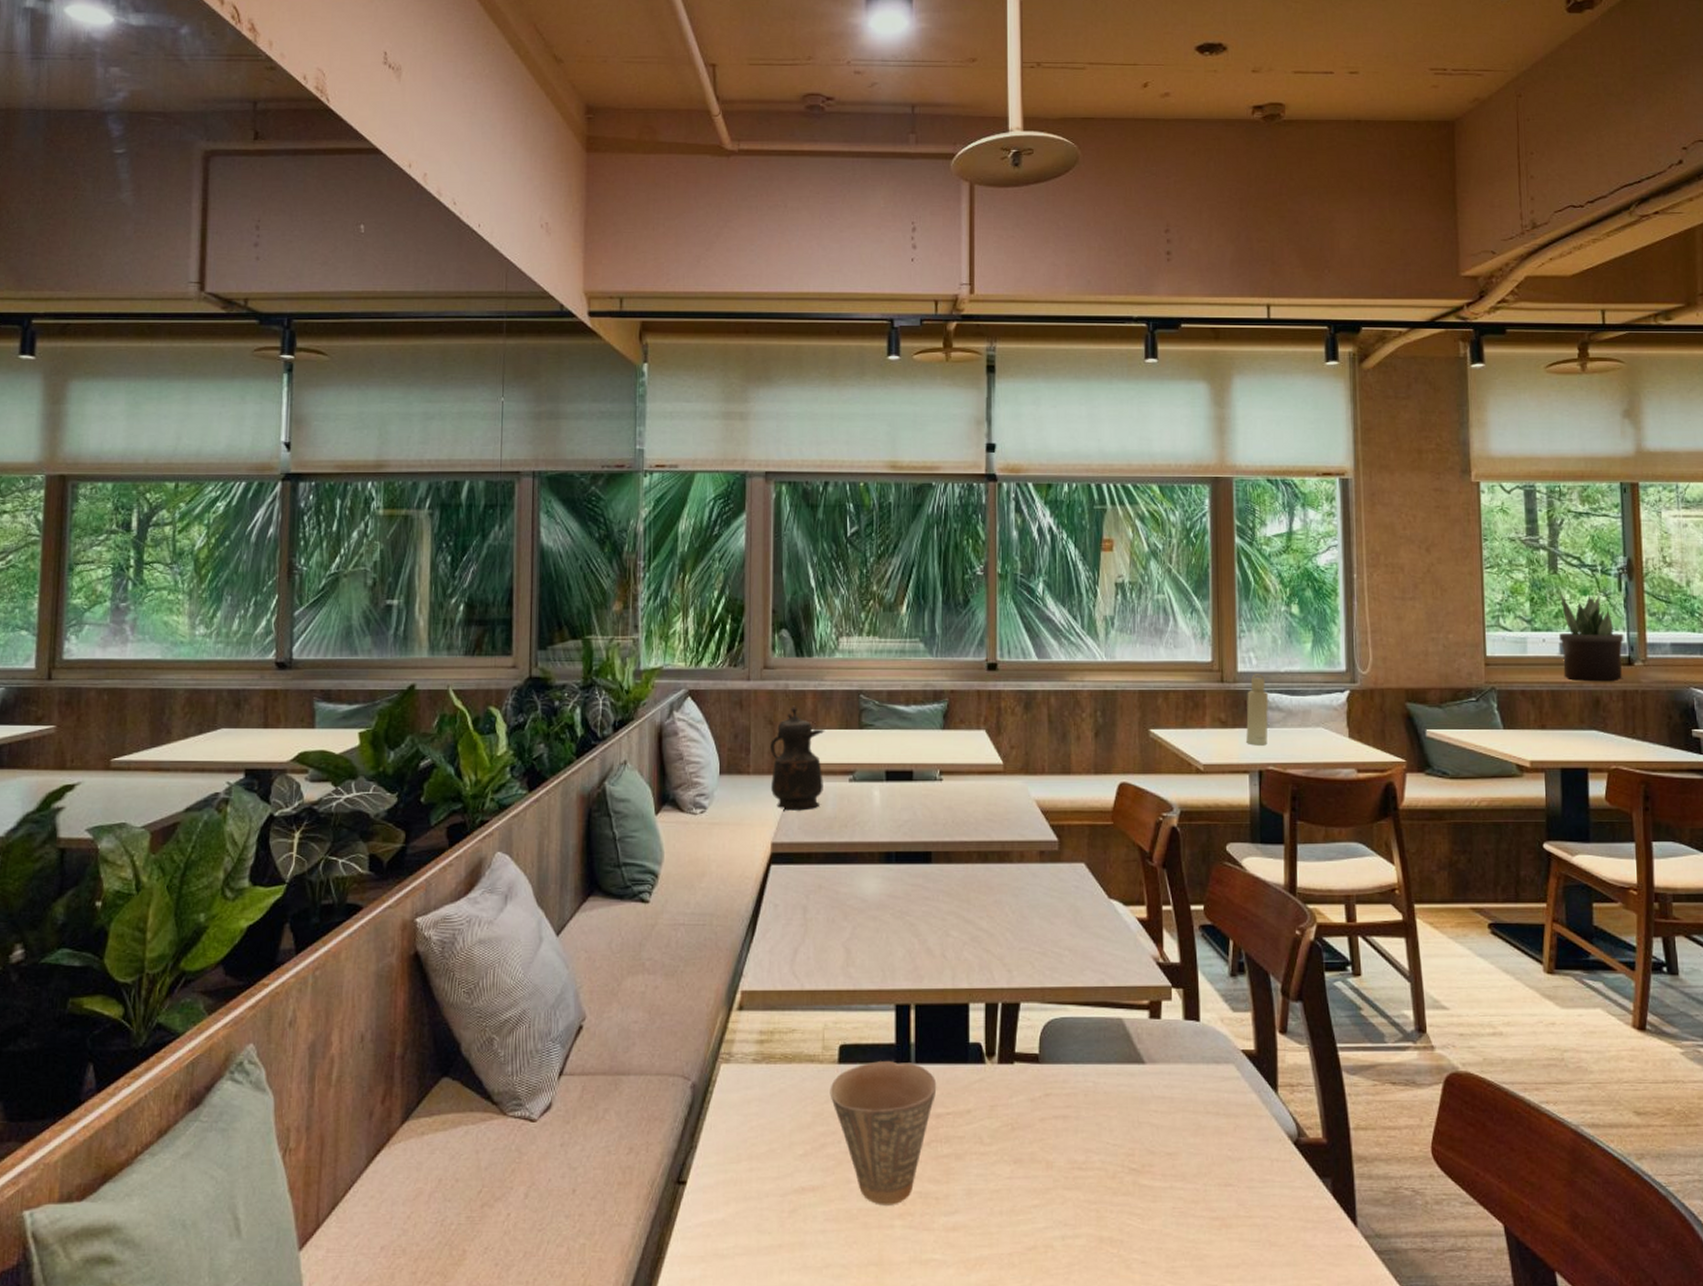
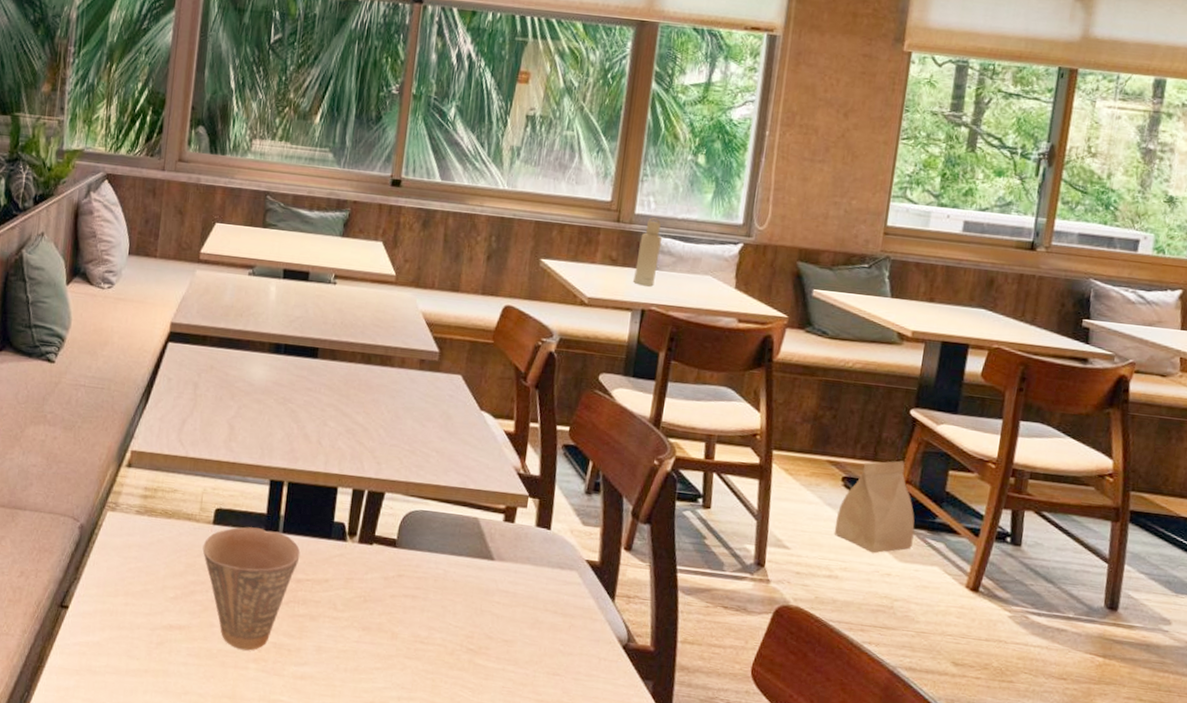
coffeepot: present [770,706,825,811] -> none [175,199,231,297]
paper bag: none [1489,899,1571,1003] -> present [834,460,915,553]
planter: present [1559,594,1624,683] -> none [962,173,1032,265]

